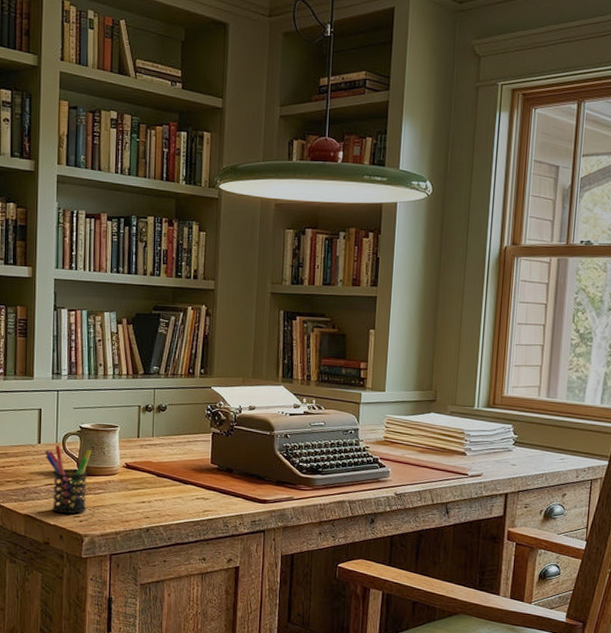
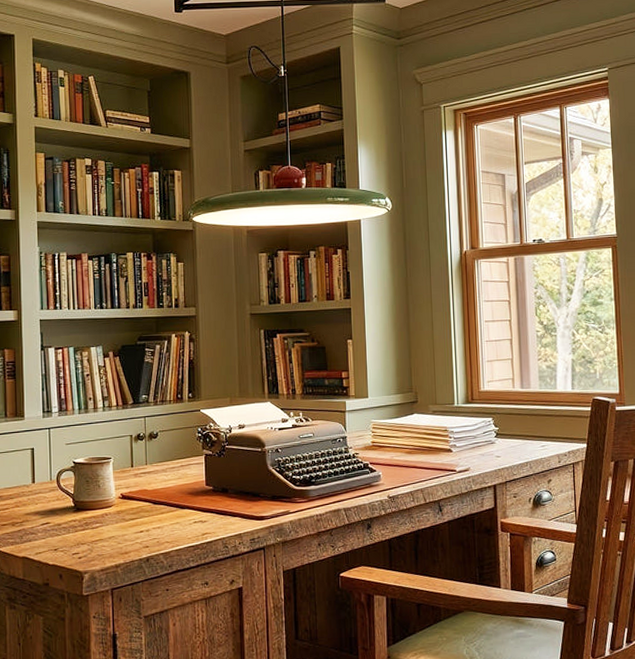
pen holder: present [45,445,92,514] -> none [40,483,87,553]

